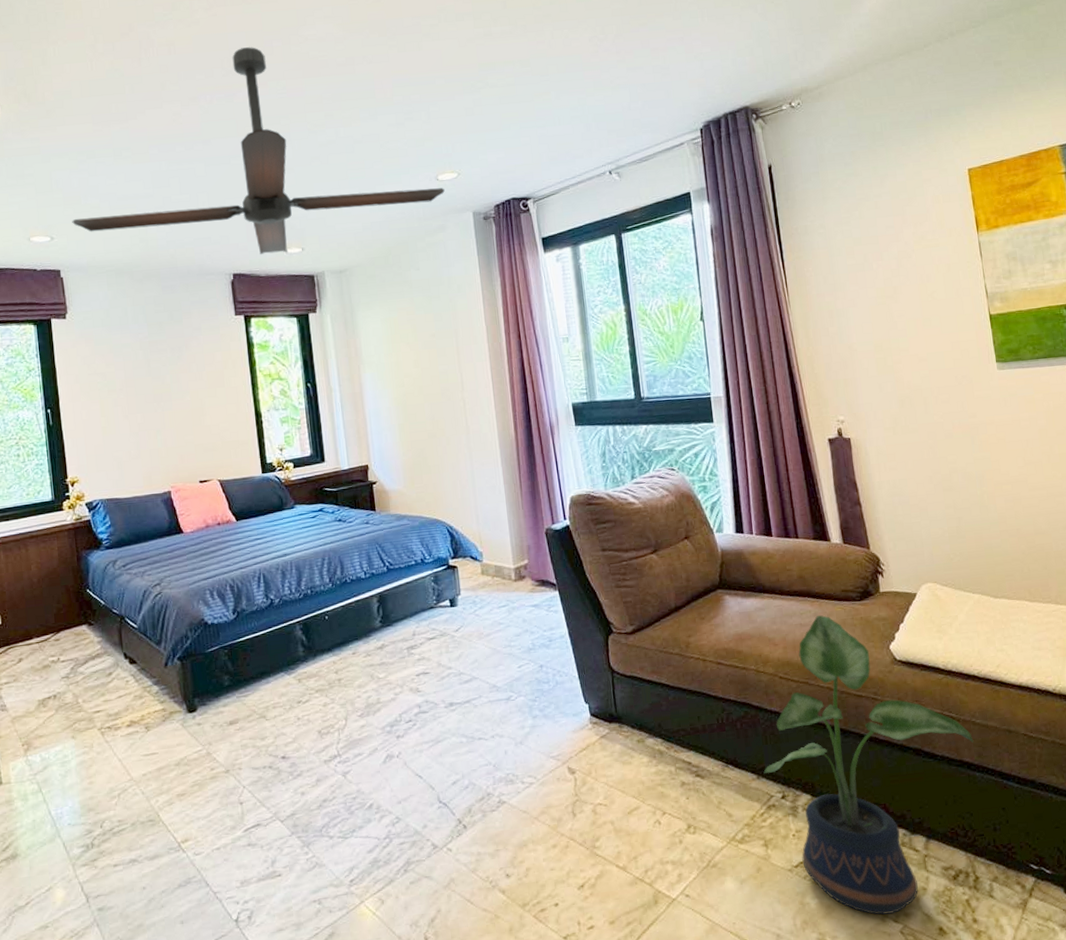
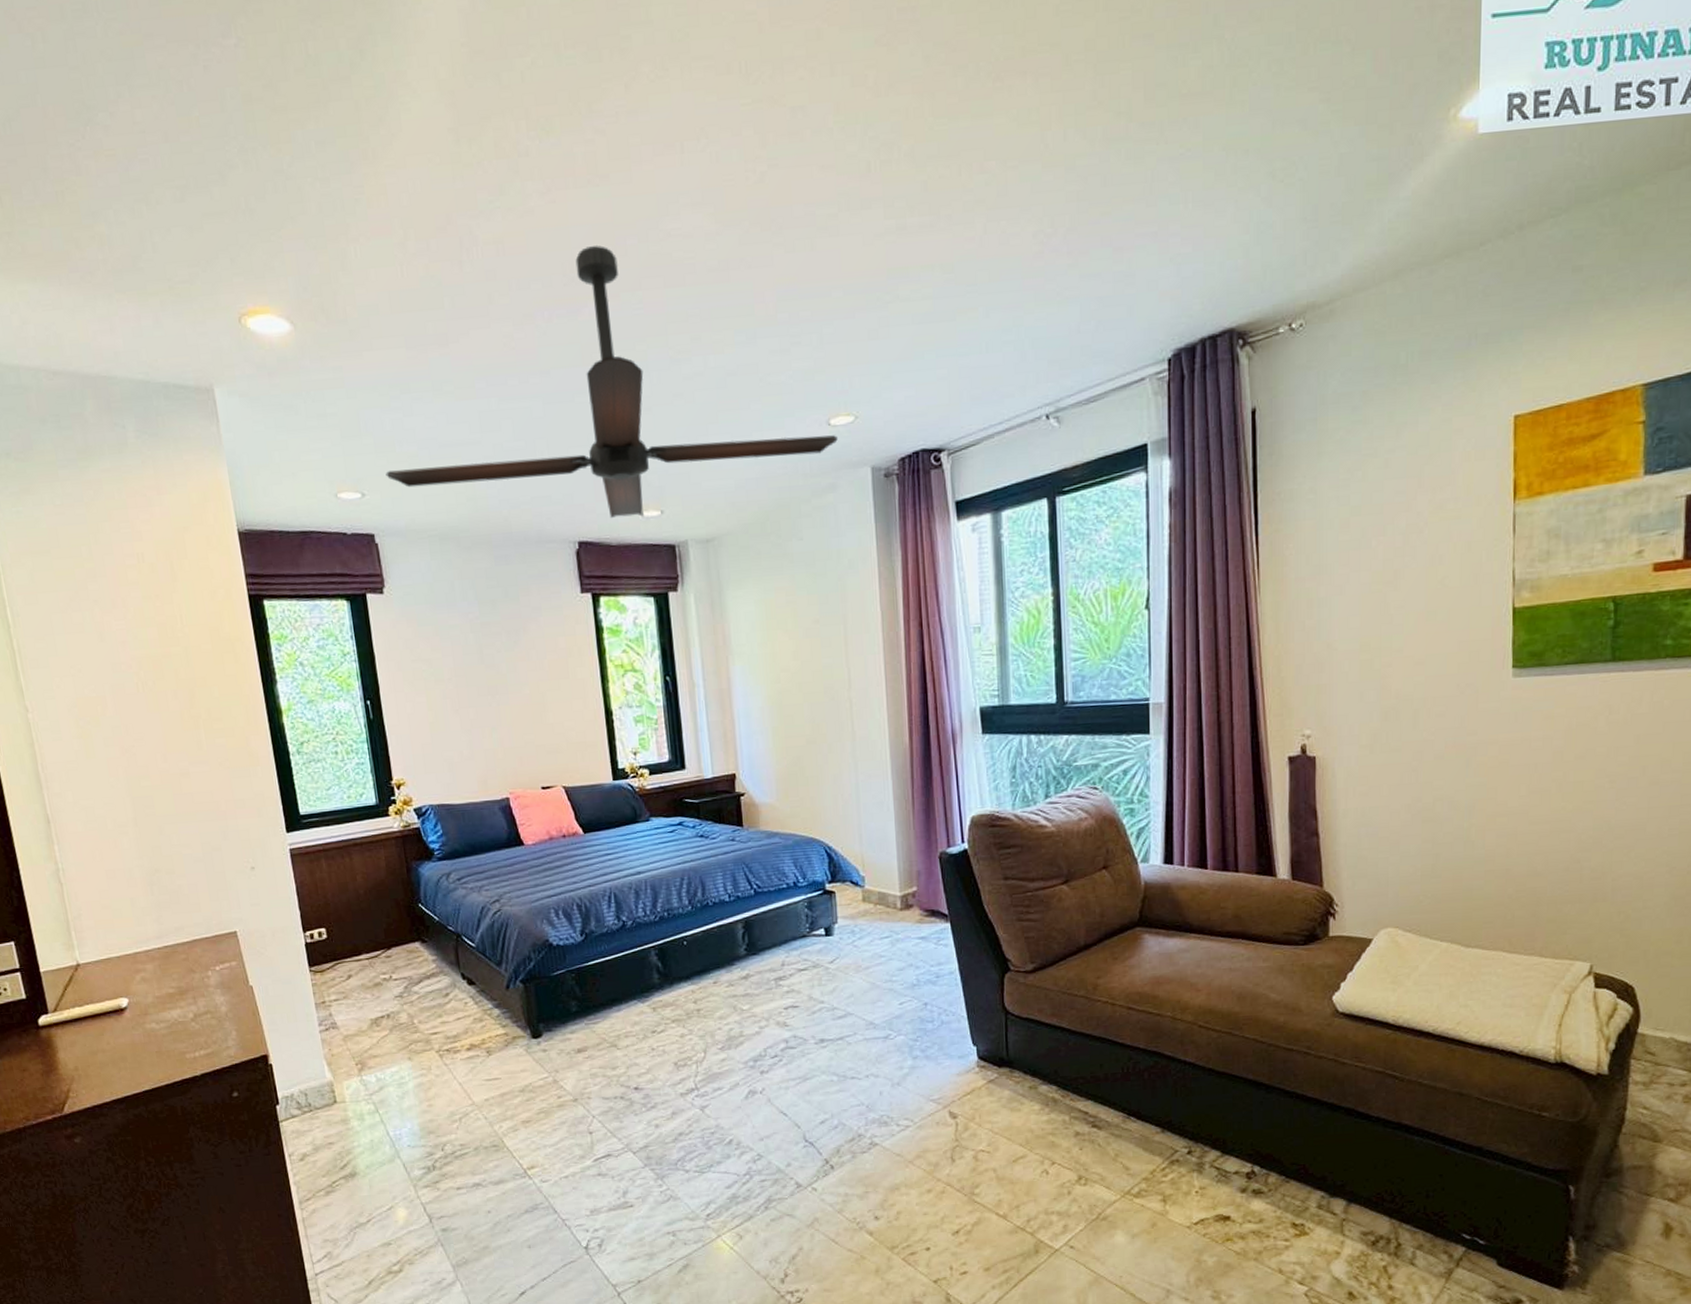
potted plant: present [763,614,974,915] -> none [1169,959,1417,1276]

